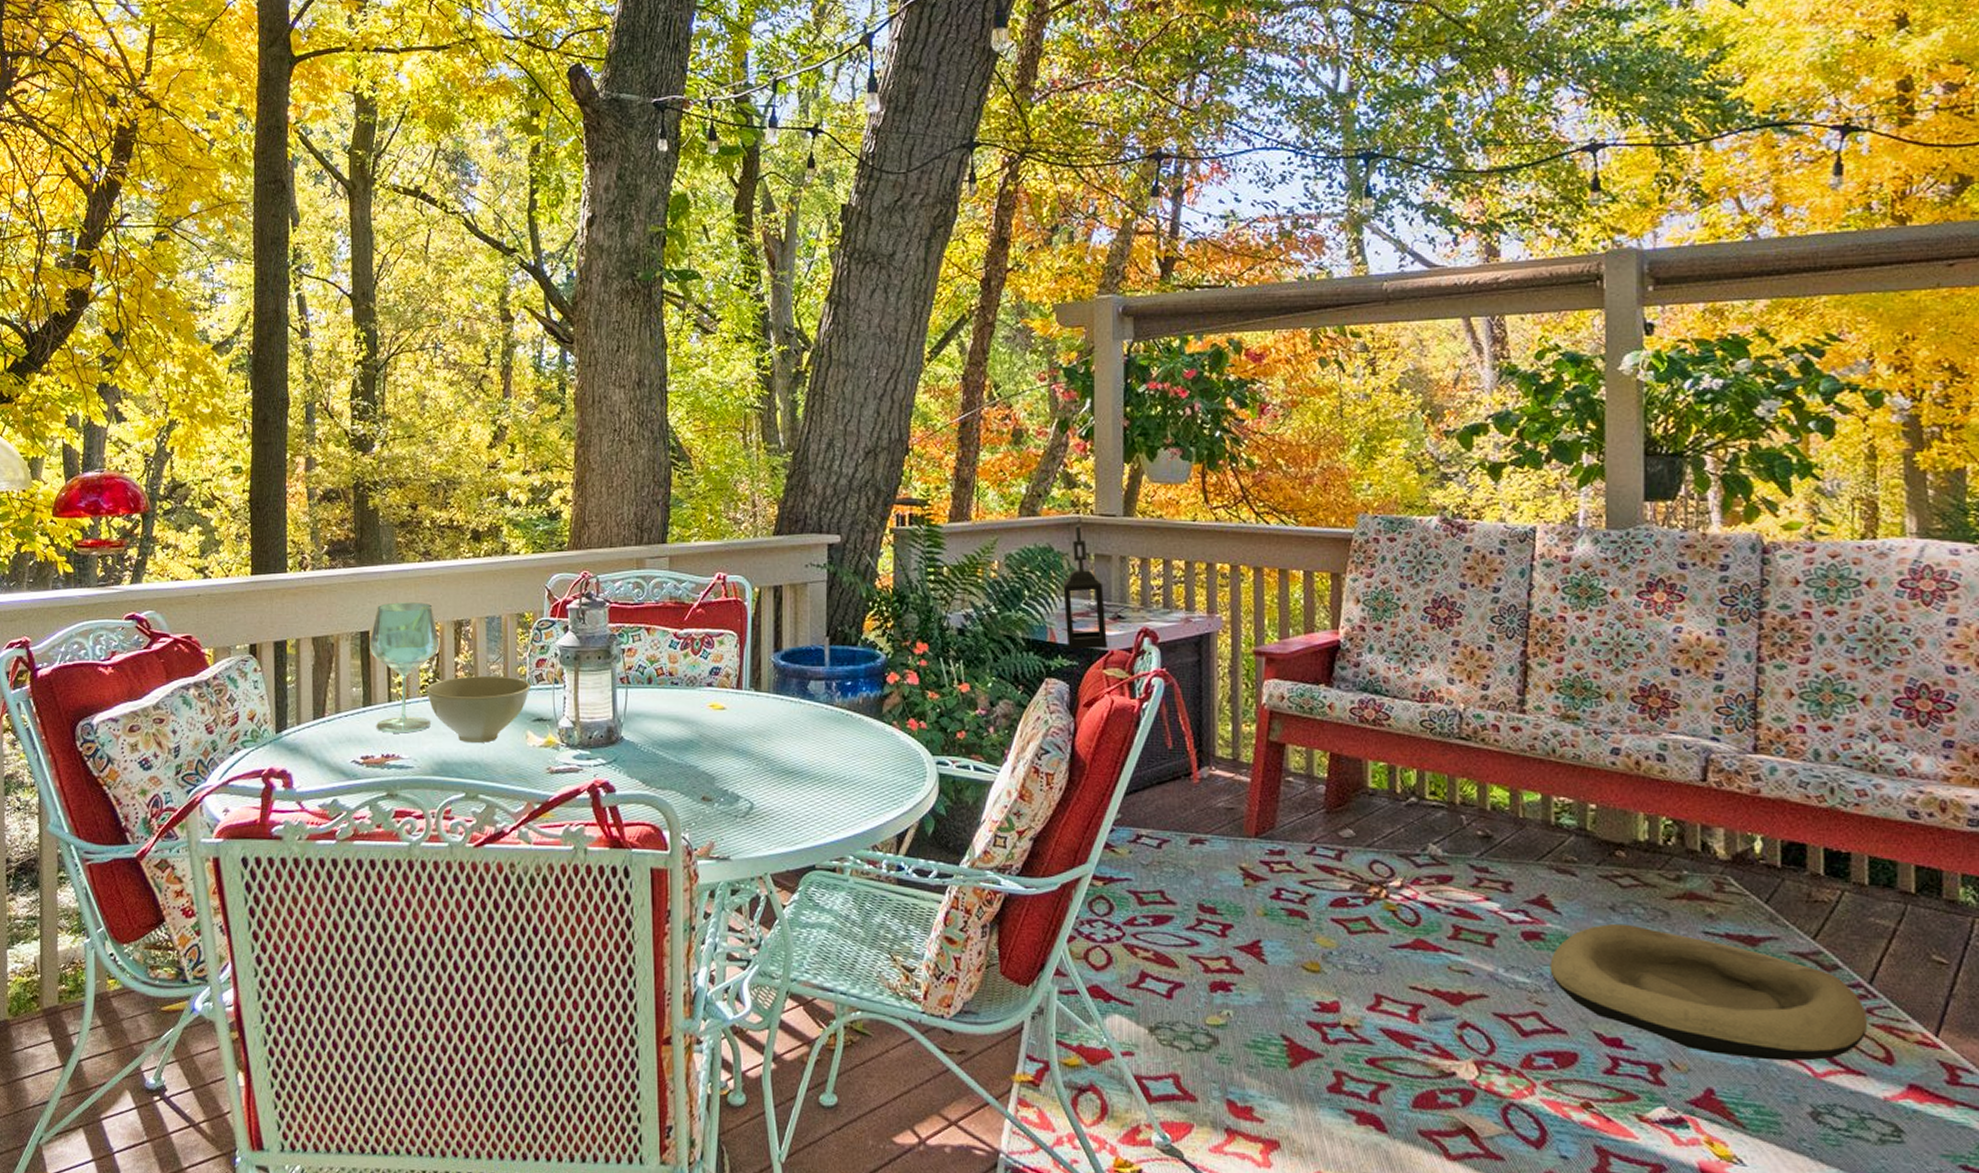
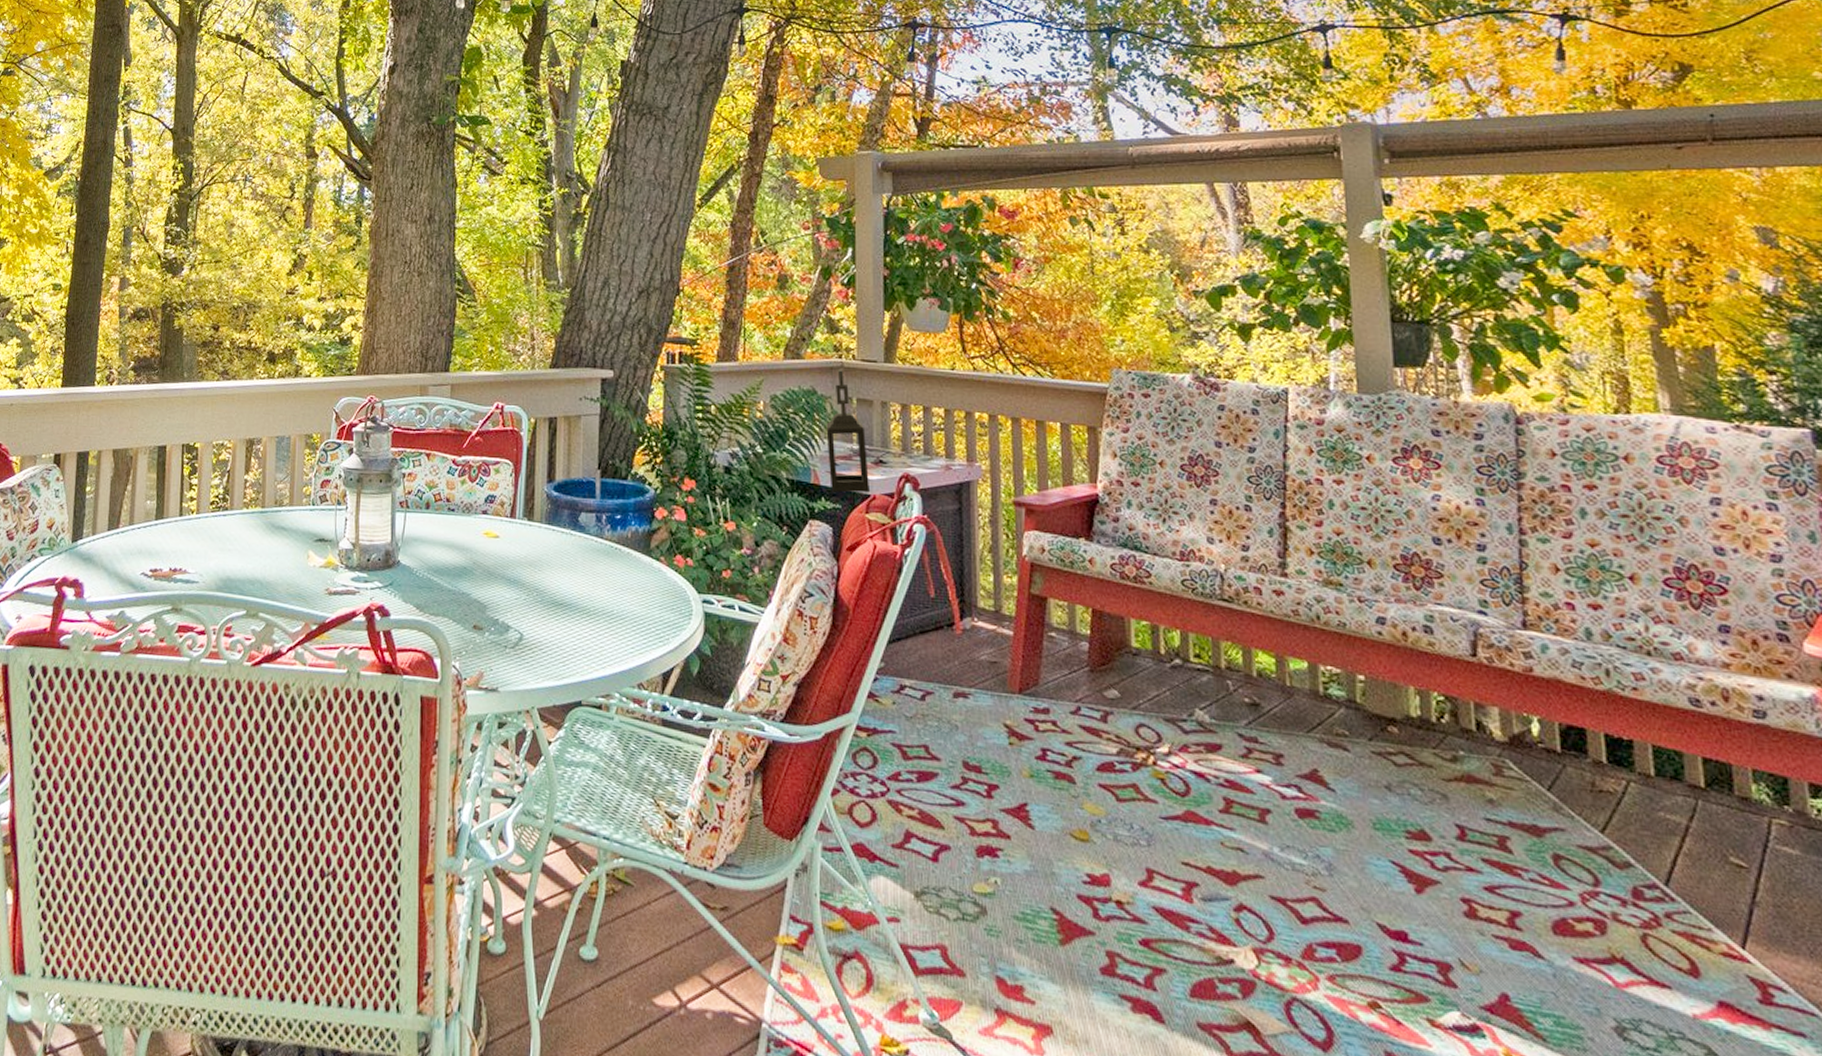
wine glass: present [370,602,440,734] -> none [166,419,232,548]
bowl: present [425,675,532,744] -> none [215,494,316,561]
dog bed: present [1550,923,1868,1061] -> none [1326,804,1668,969]

